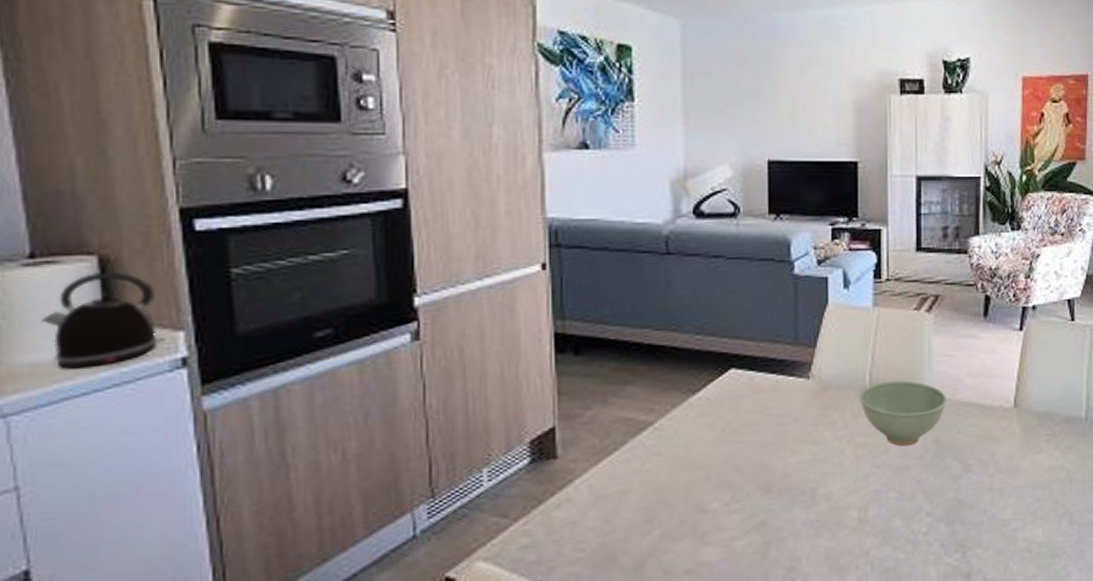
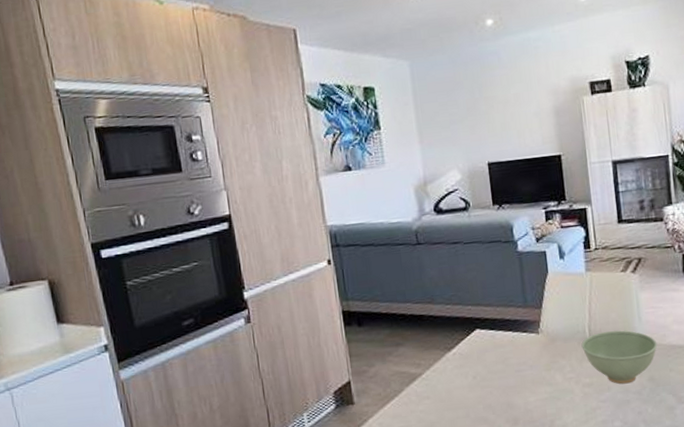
kettle: present [41,271,165,369] -> none [21,290,93,357]

